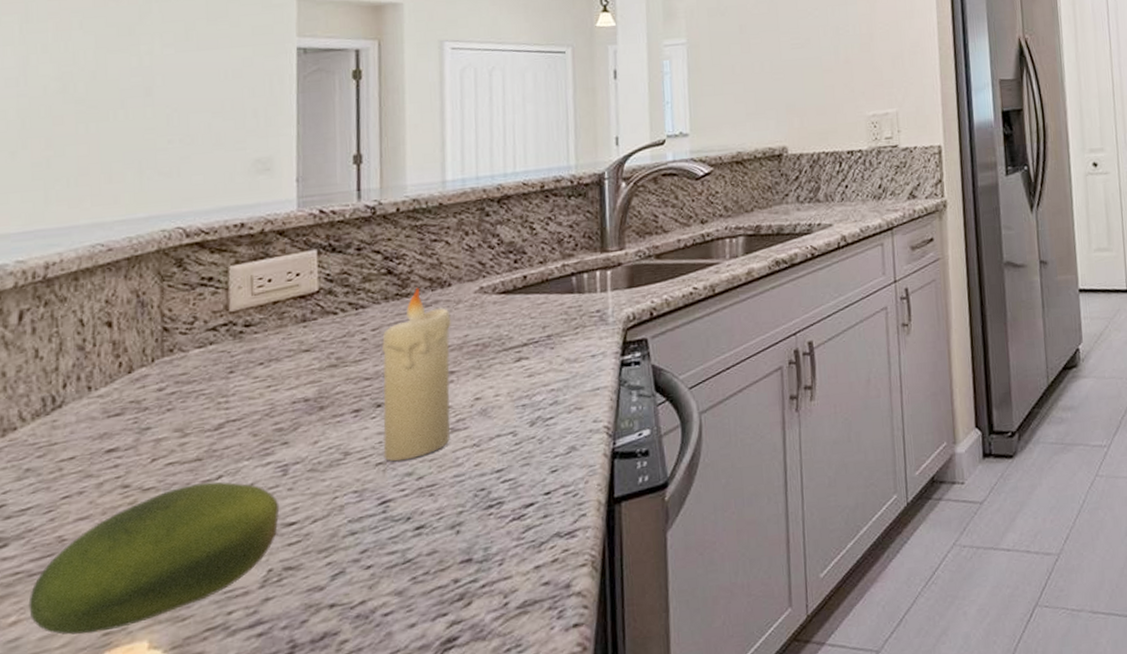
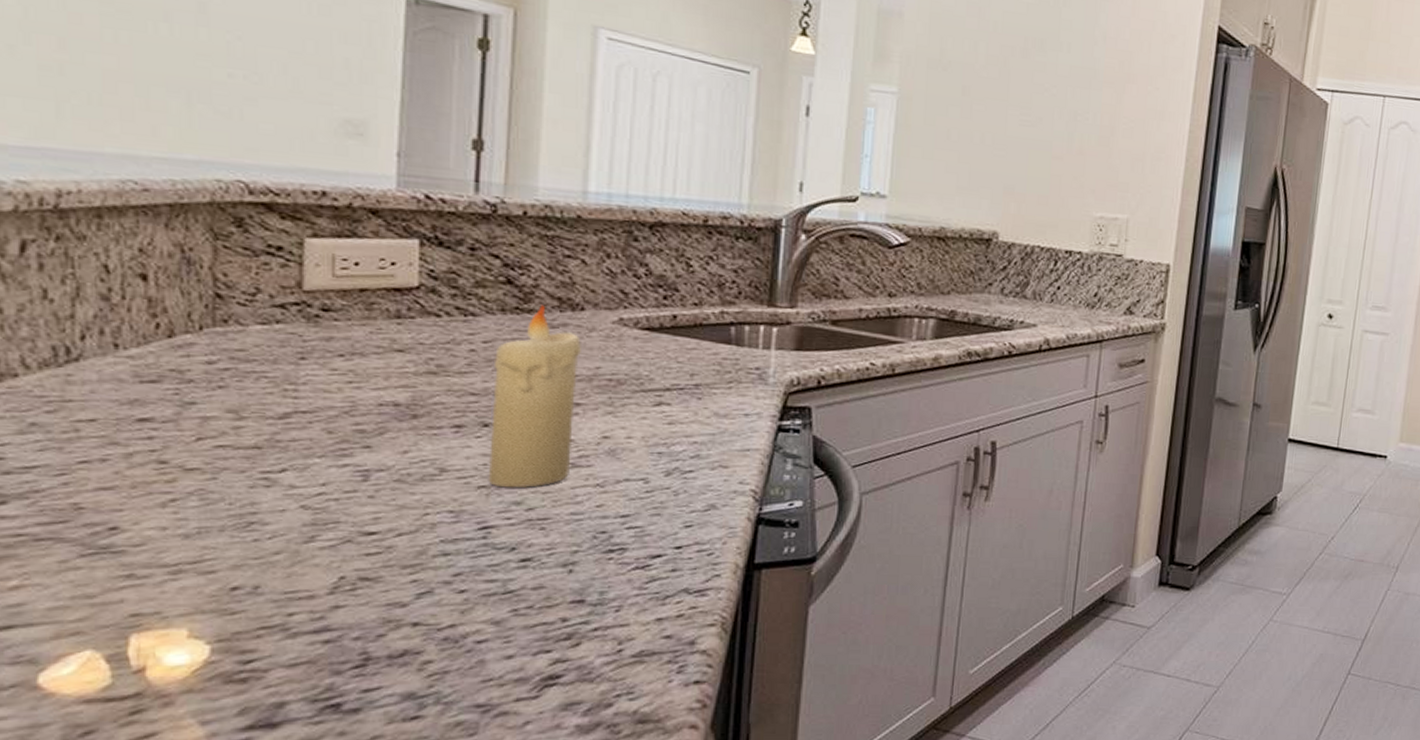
fruit: present [28,481,280,635] -> none [34,473,357,612]

